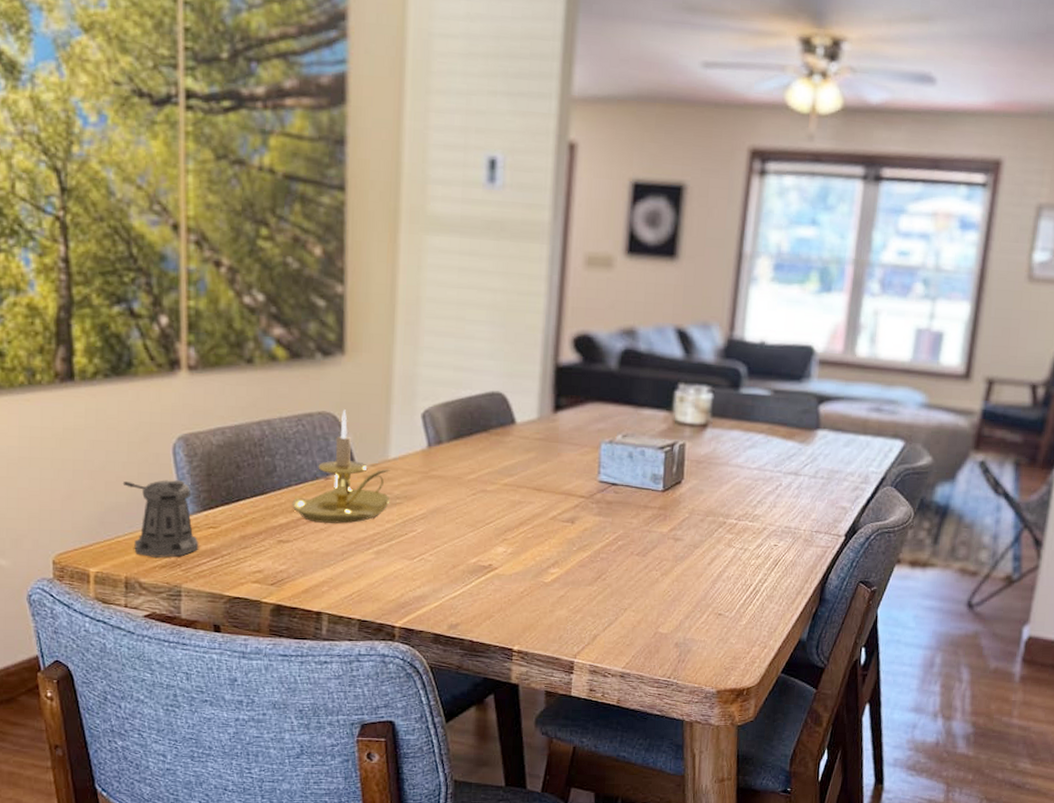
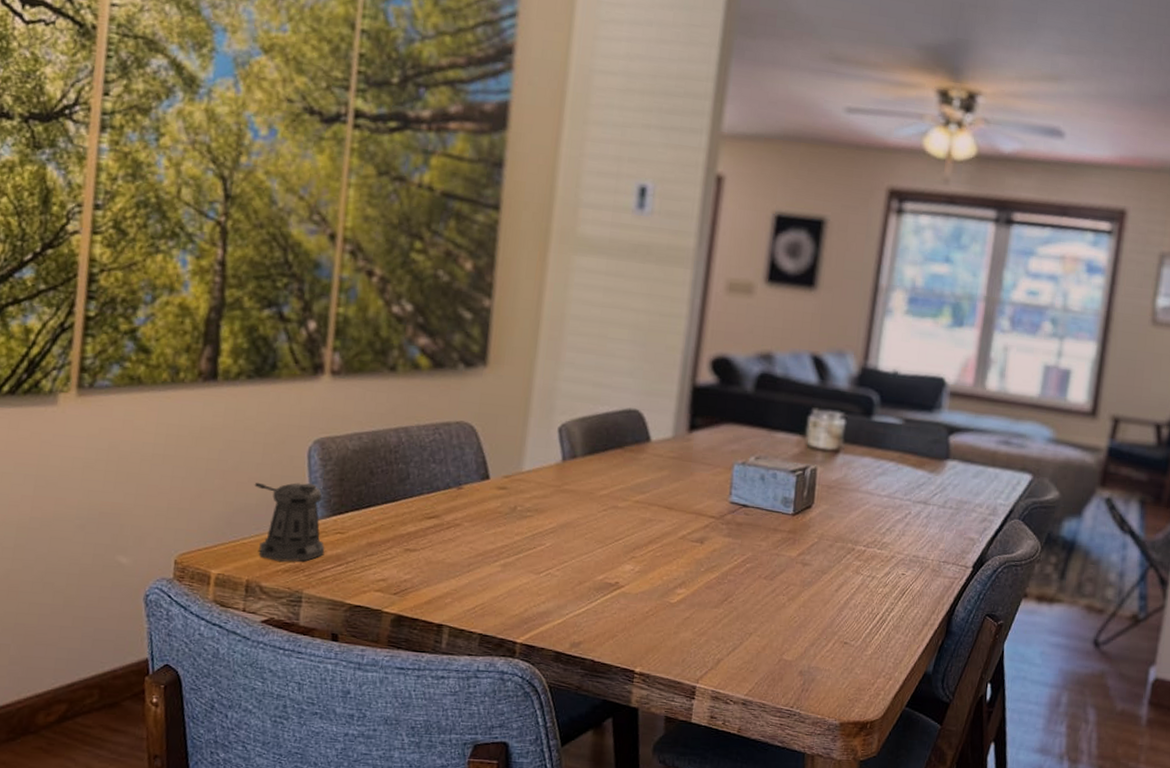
candle holder: present [292,409,390,524] -> none [422,420,523,534]

